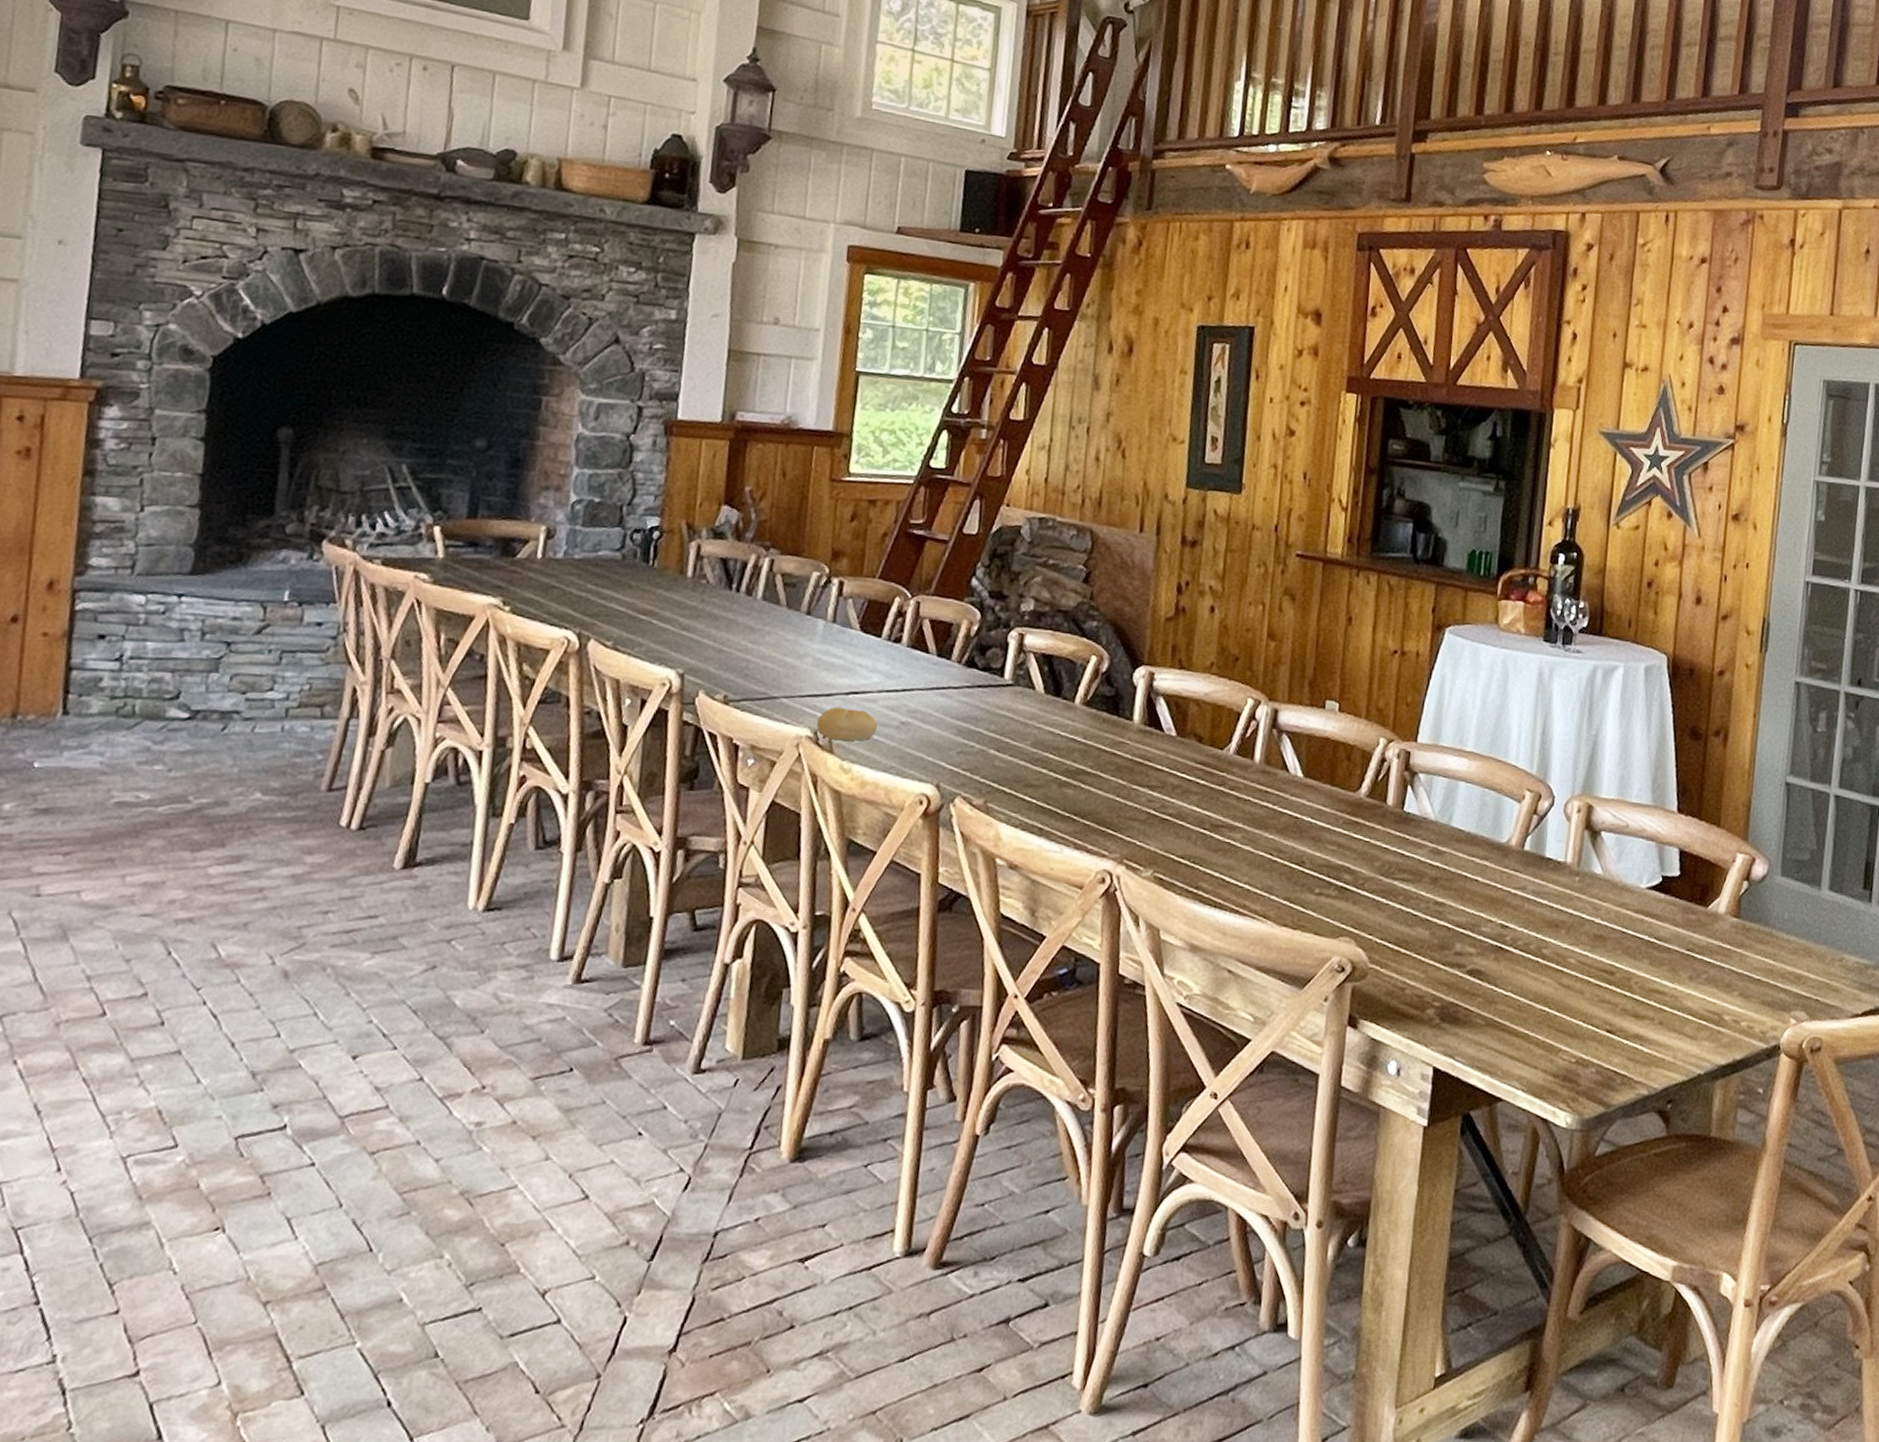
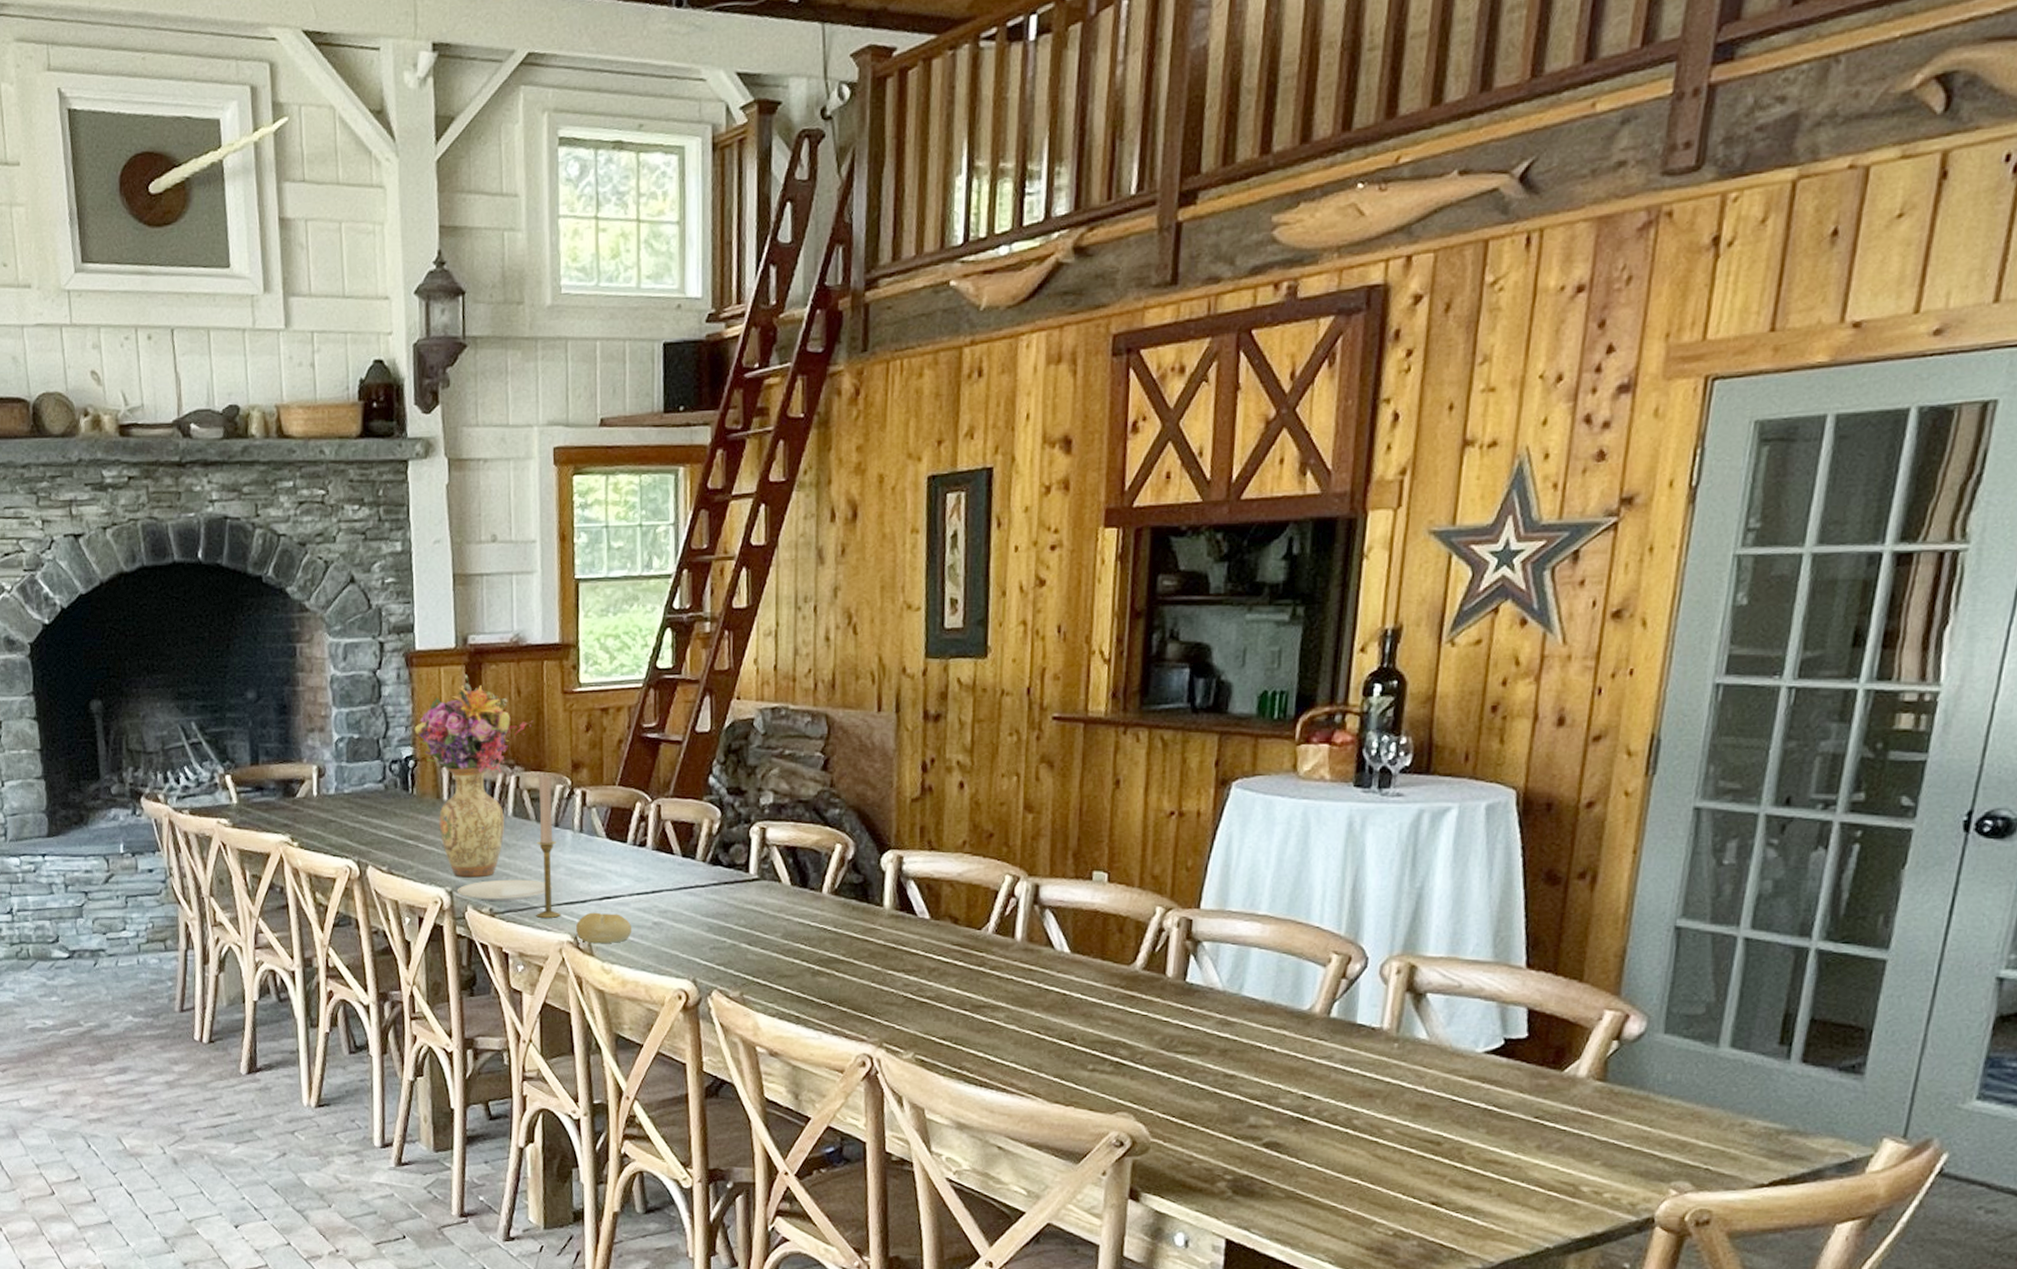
flower arrangement: none [664,449,796,662] -> present [414,674,534,879]
plate: none [689,665,797,689] -> present [456,879,553,901]
candlestick: none [775,558,808,710] -> present [536,772,561,918]

